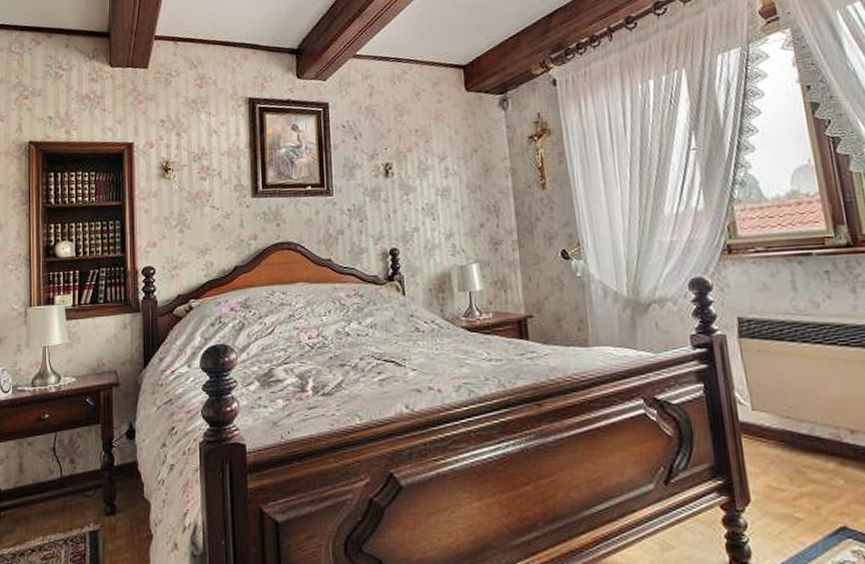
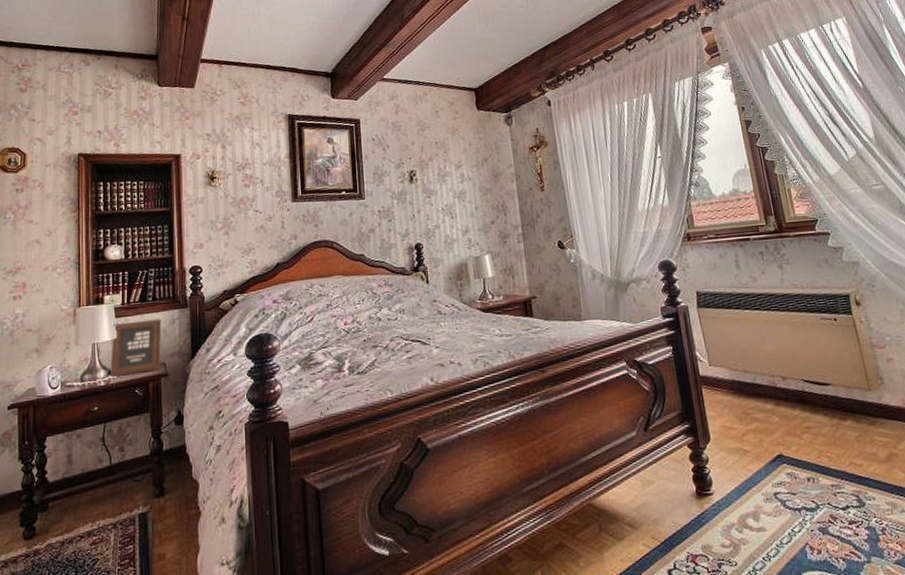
picture frame: none [61,323,114,383] -> present [110,318,162,377]

